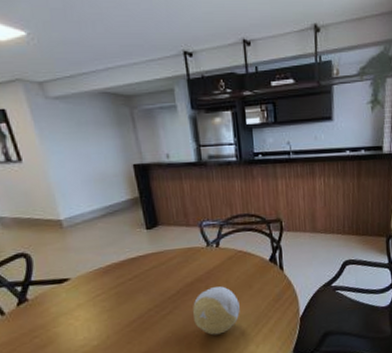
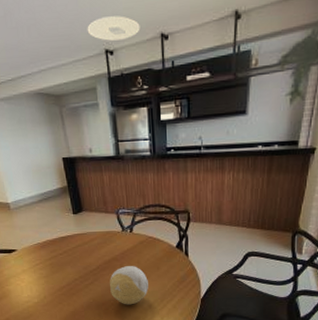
ceiling light: none [162,19,221,43] -> present [87,16,140,41]

